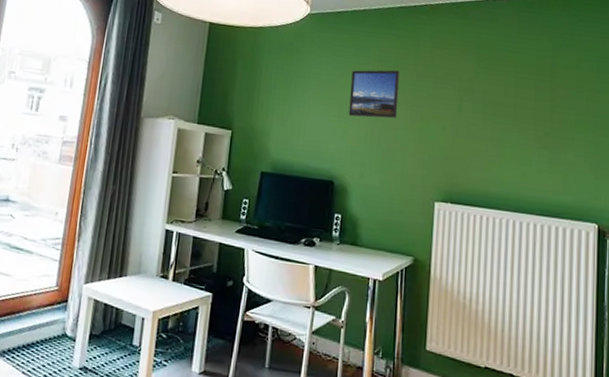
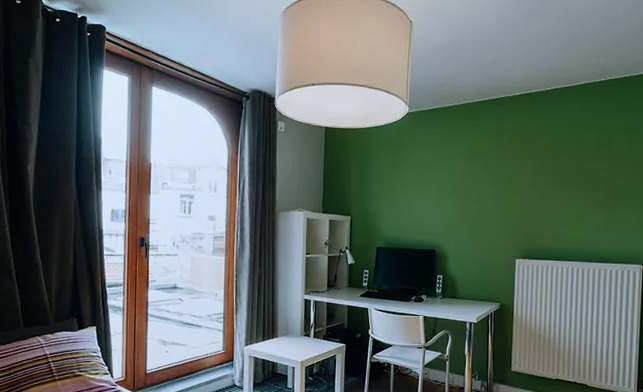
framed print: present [348,70,400,119] -> none [445,155,486,197]

